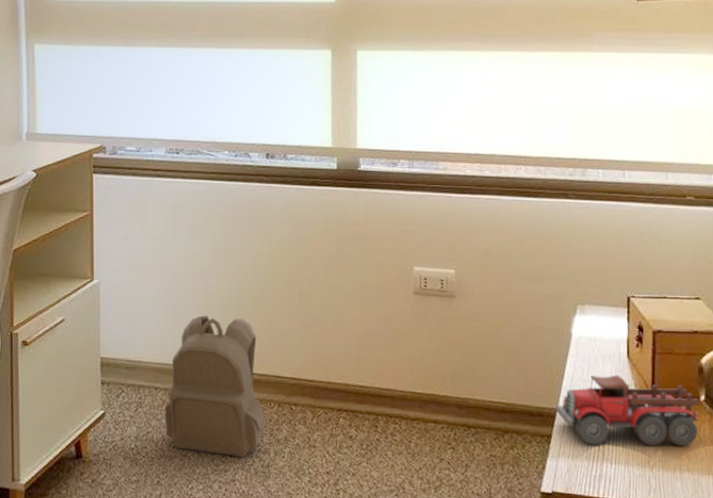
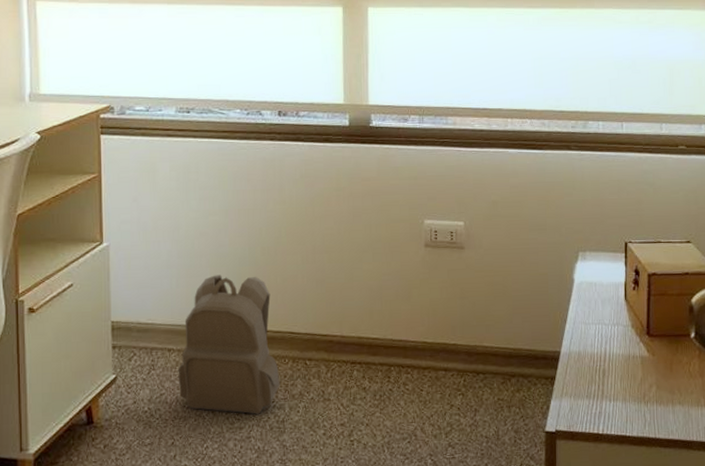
toy truck: present [556,375,699,447] -> none [559,317,689,384]

